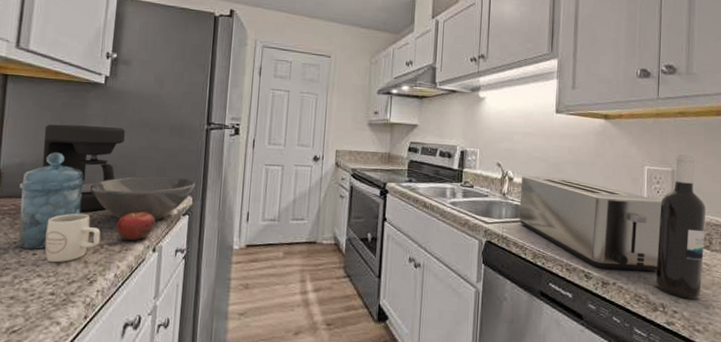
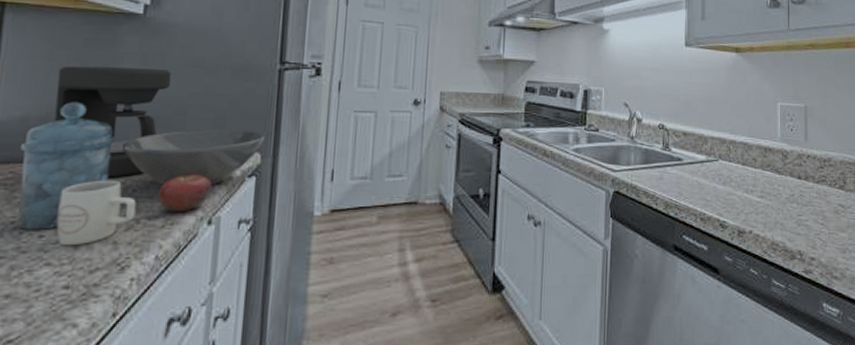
toaster: present [519,176,662,271] -> none [649,116,796,215]
wine bottle: present [655,153,706,299] -> none [792,87,840,244]

